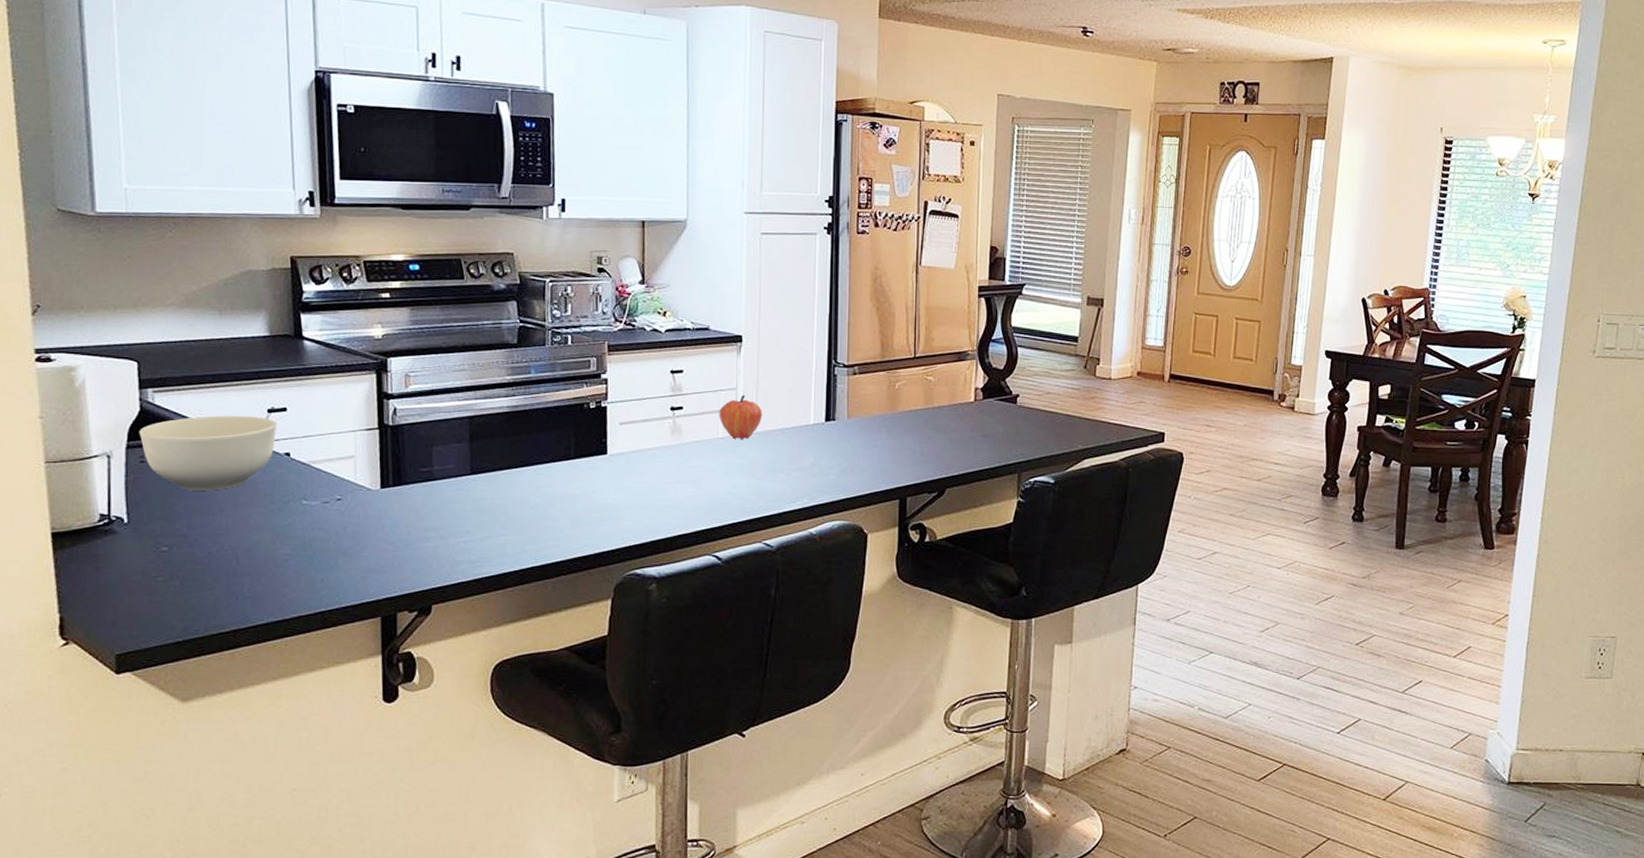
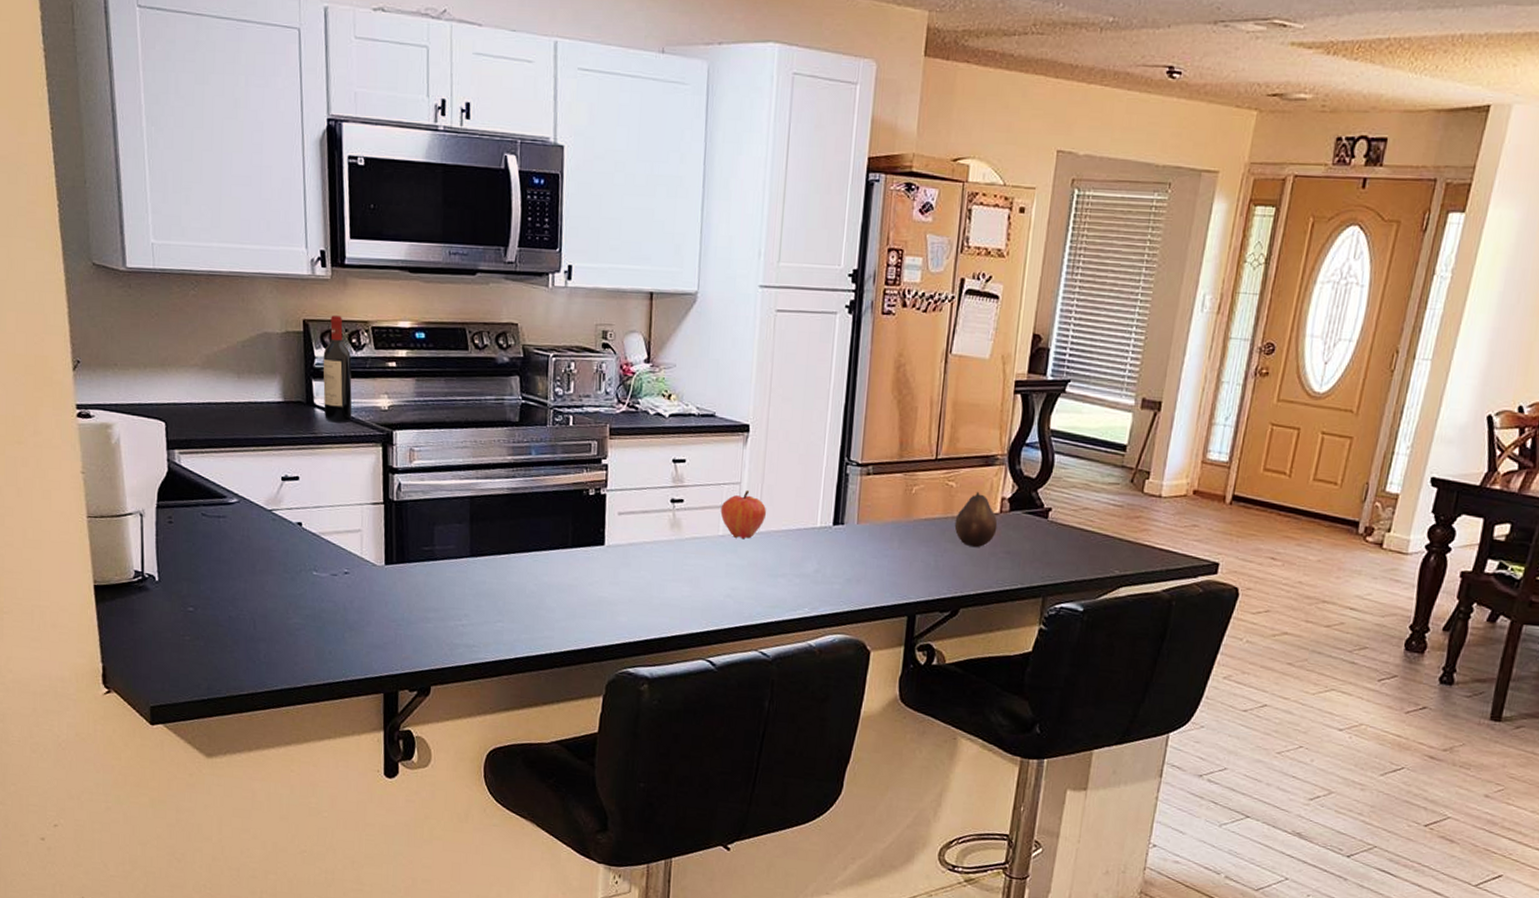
bowl: present [139,416,277,491] -> none [167,480,290,555]
wine bottle: none [312,252,344,354] -> present [323,315,353,423]
fruit: none [935,384,973,432] -> present [954,492,998,547]

